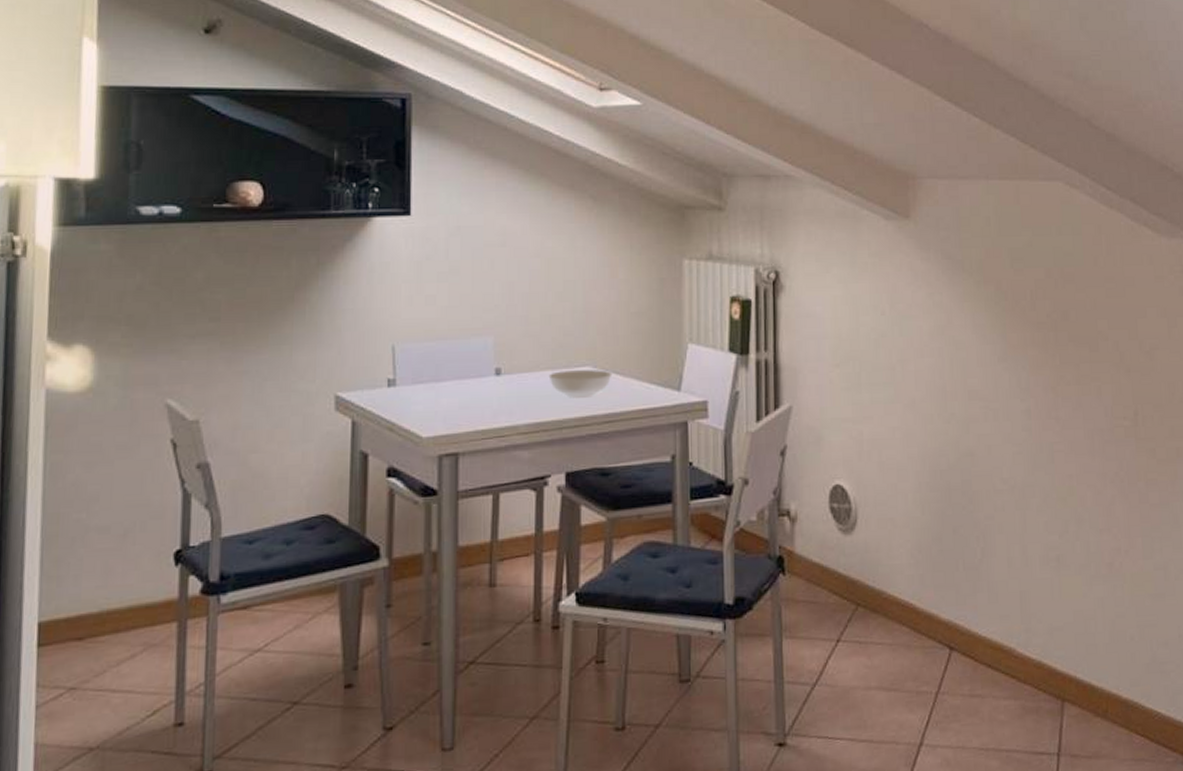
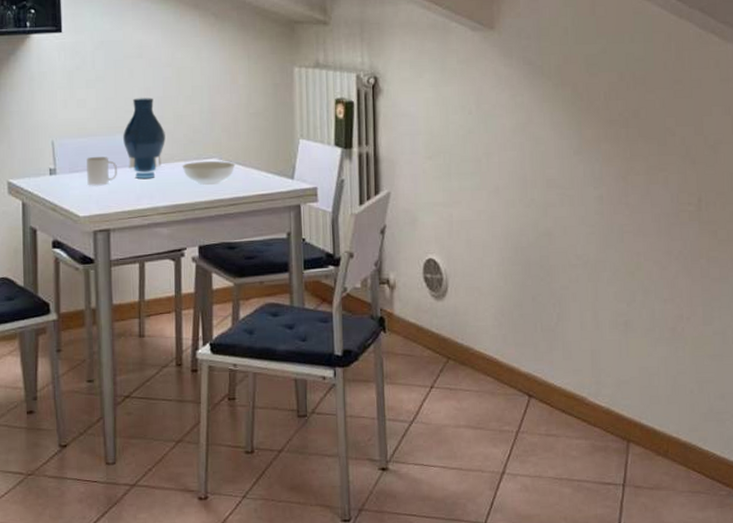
mug: none [433,364,470,400] -> present [87,157,117,186]
vase: none [478,294,530,391] -> present [122,98,165,179]

